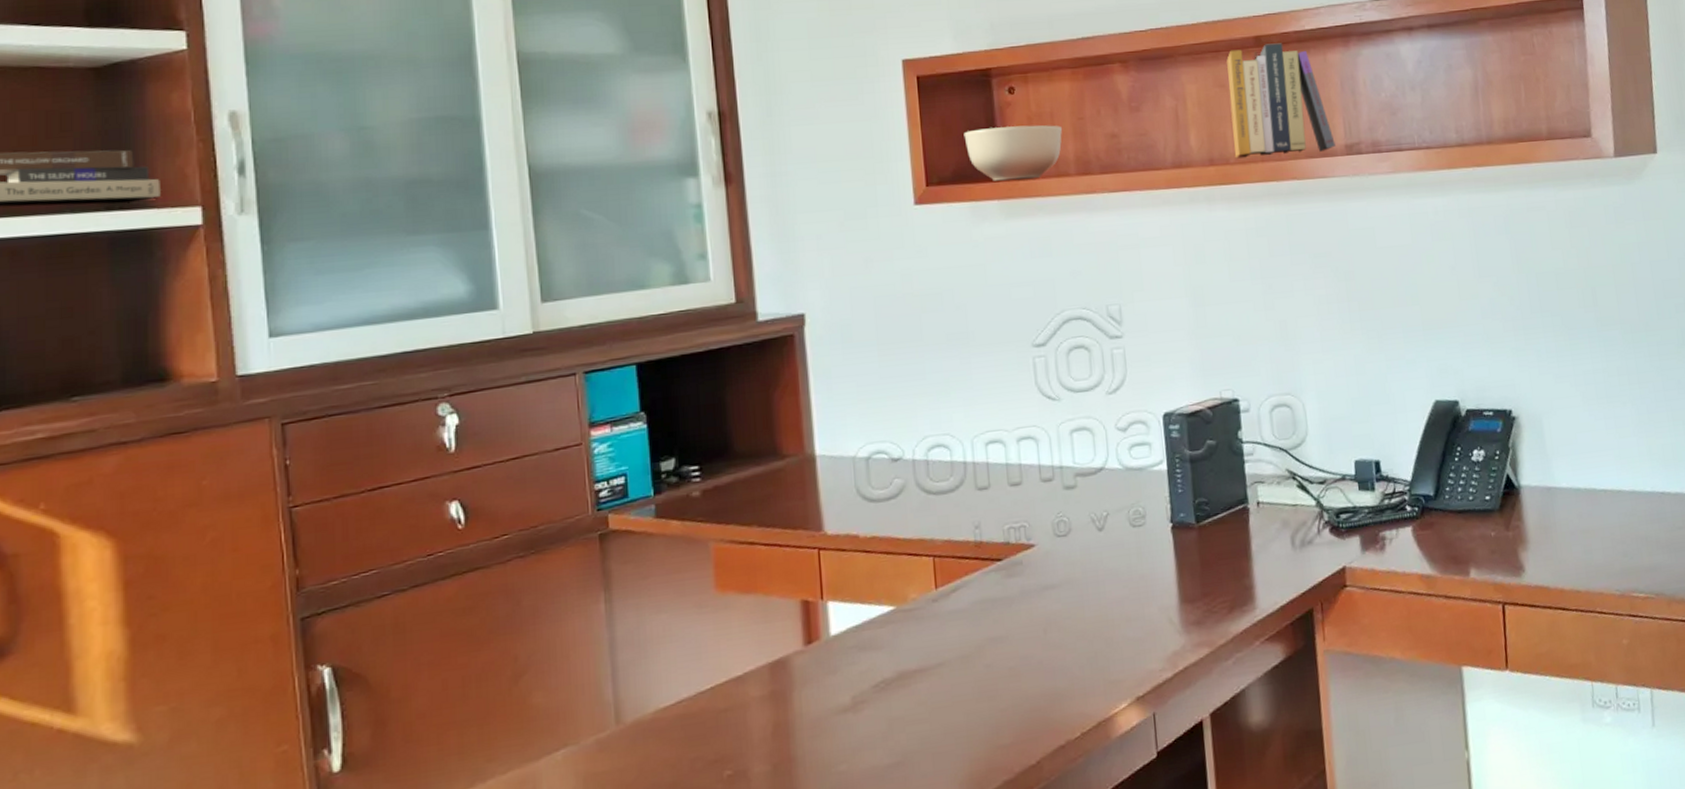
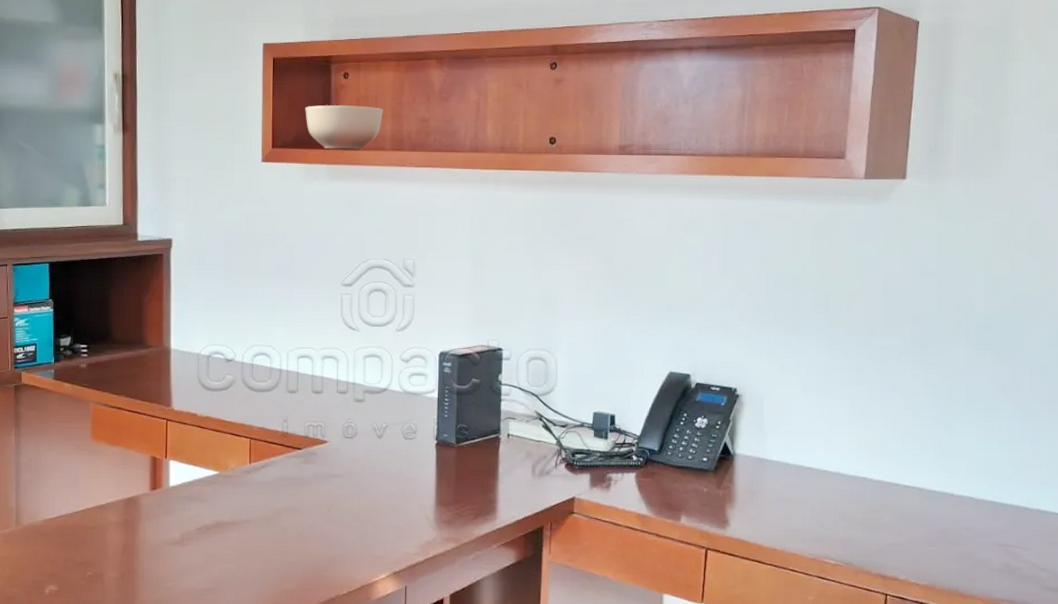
books: present [1227,43,1336,159] -> none [523,52,611,149]

